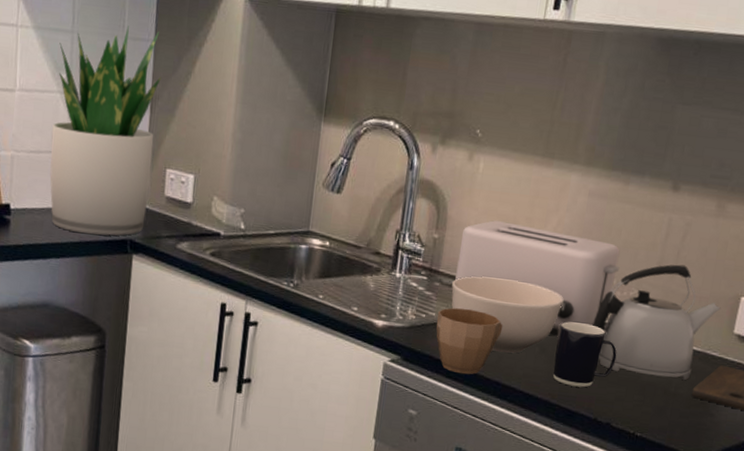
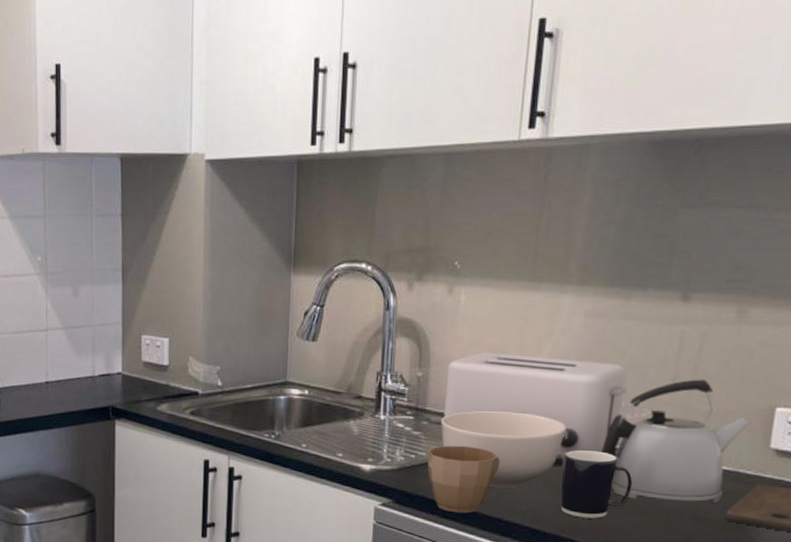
planter: present [49,25,161,236] -> none [32,204,130,405]

